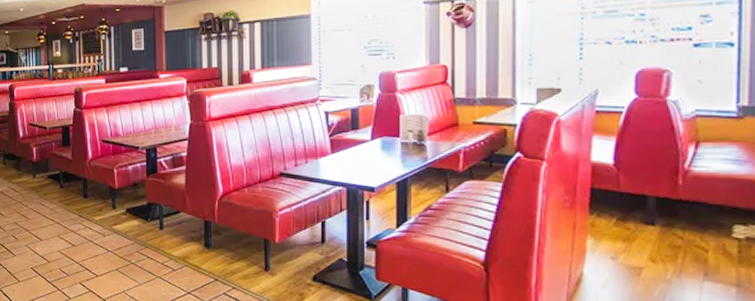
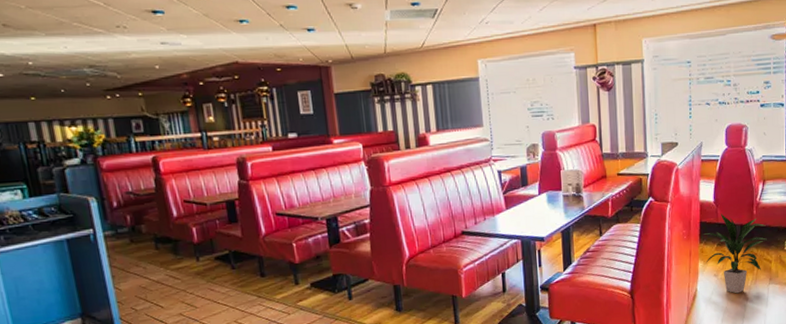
indoor plant: none [596,180,701,287] -> present [704,214,767,294]

